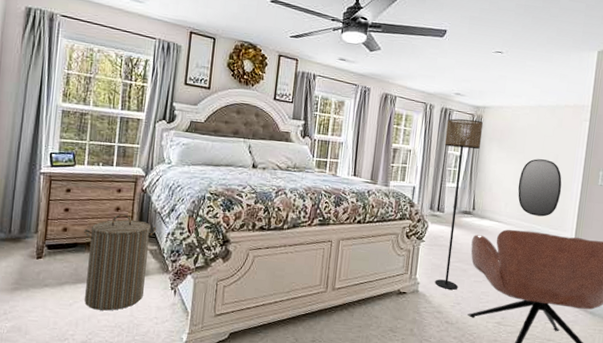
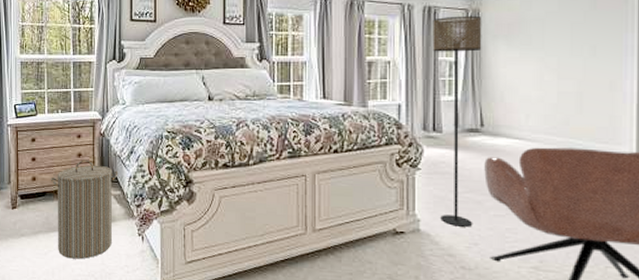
home mirror: present [518,159,562,217] -> none [541,54,608,128]

